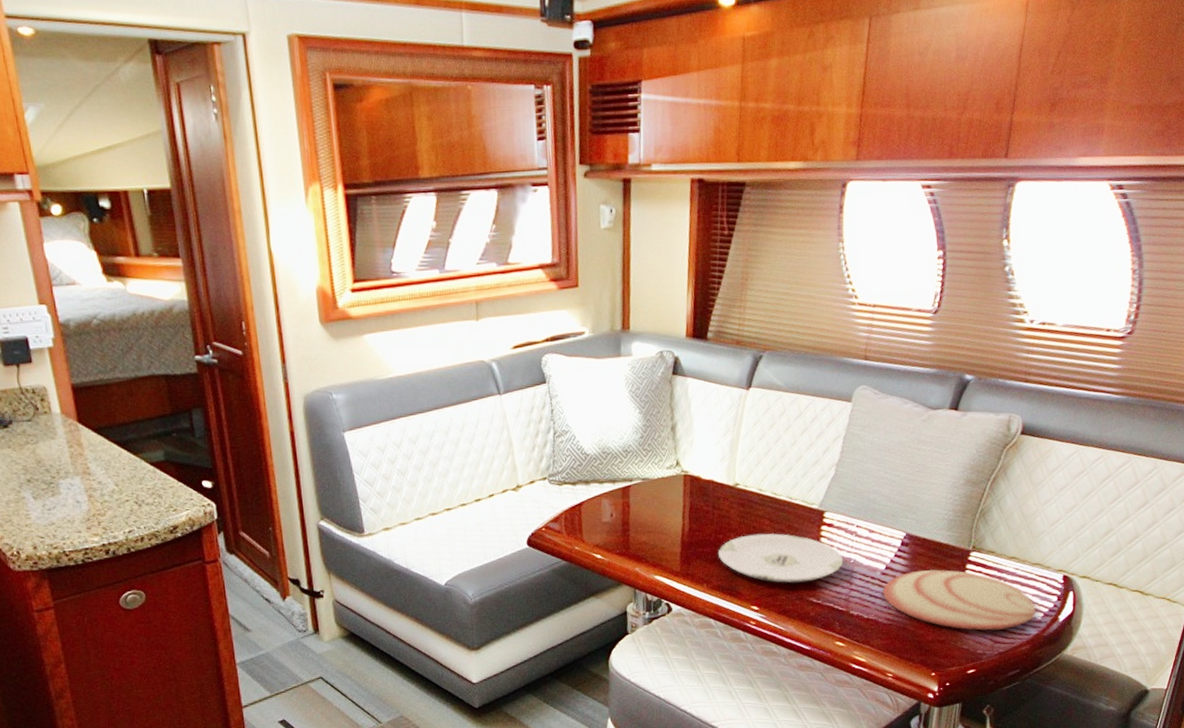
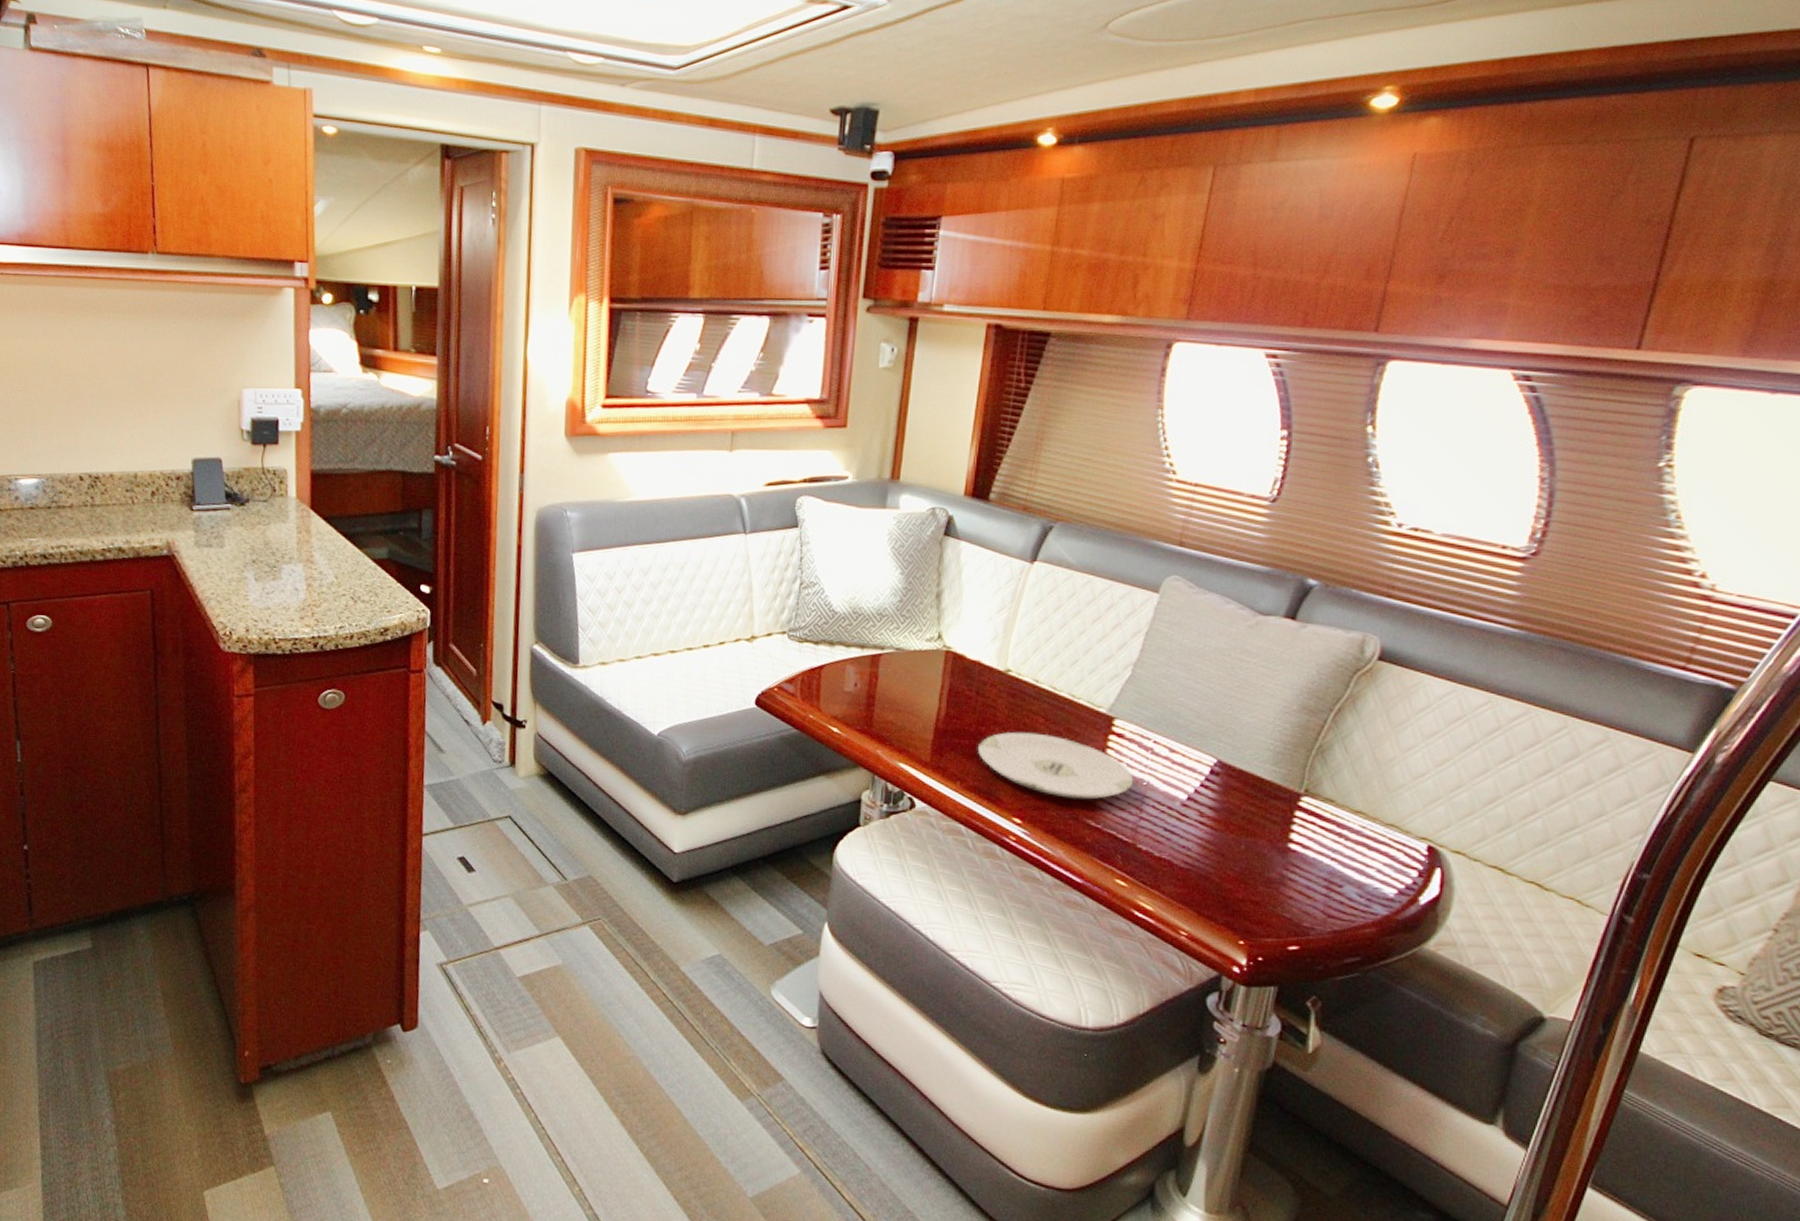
plate: present [882,569,1036,630] -> none [1181,807,1387,902]

